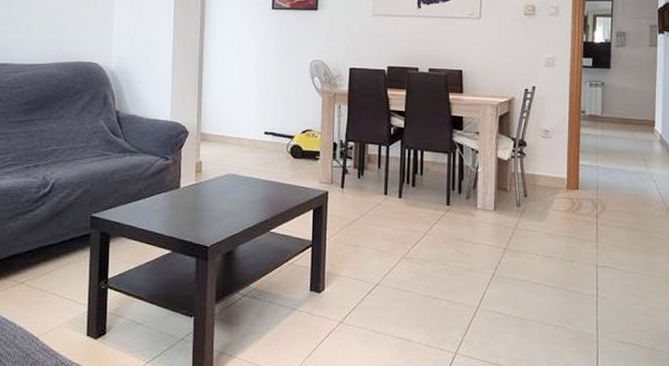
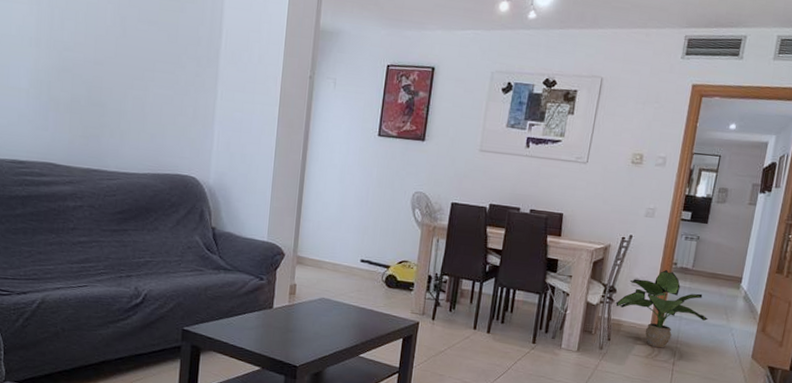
potted plant: none [528,118,626,201] -> present [615,269,708,348]

